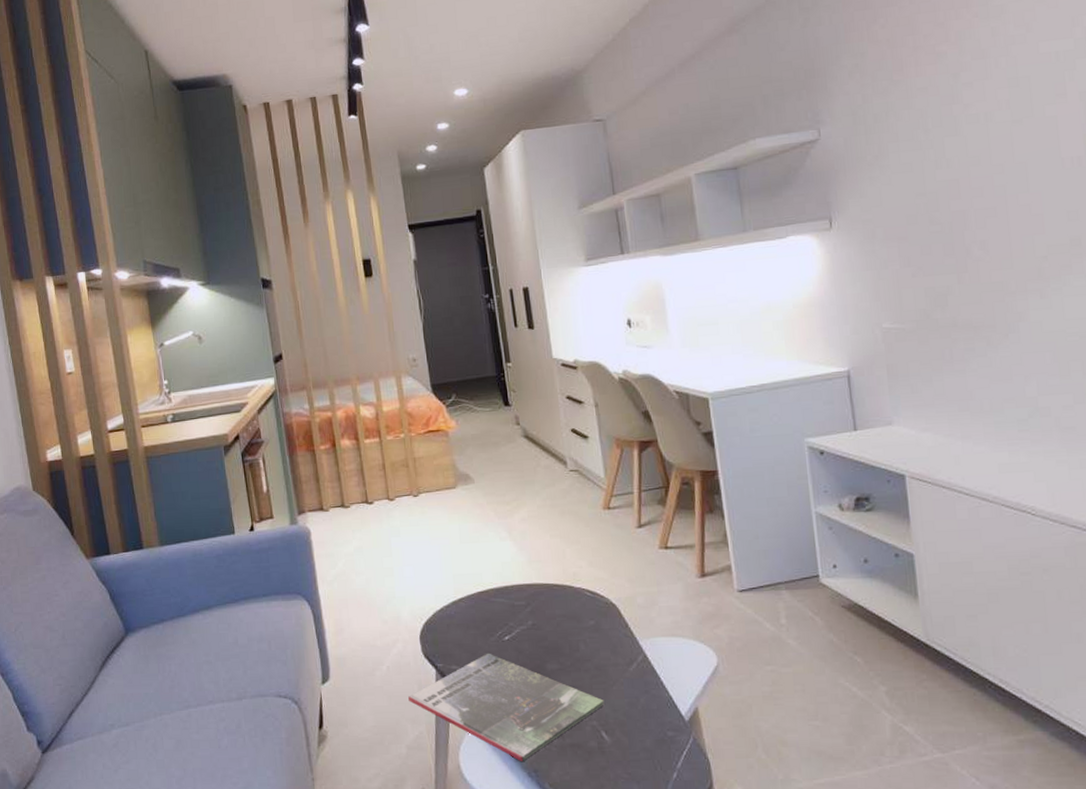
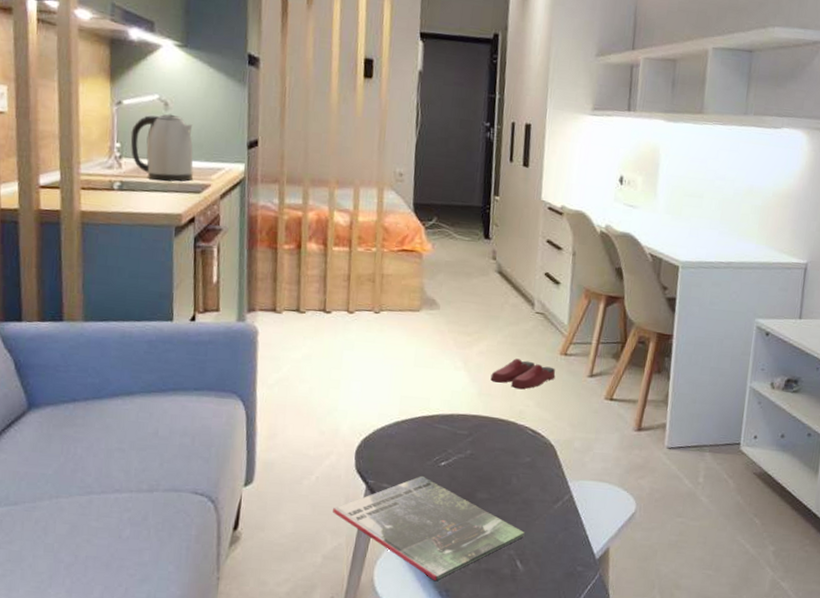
kettle: none [174,346,232,407] -> present [130,113,194,182]
slippers: none [537,520,603,550] -> present [490,358,556,389]

